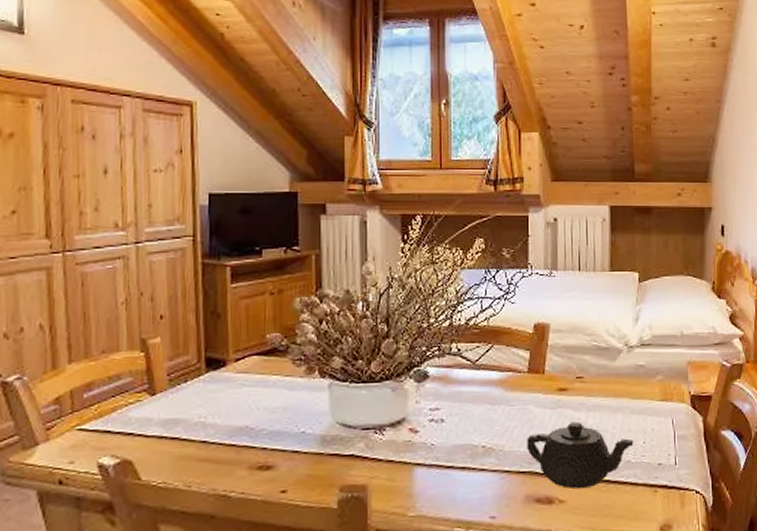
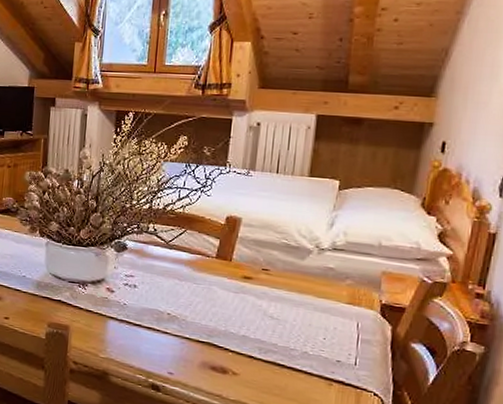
teapot: present [527,421,634,489] -> none [208,307,314,368]

